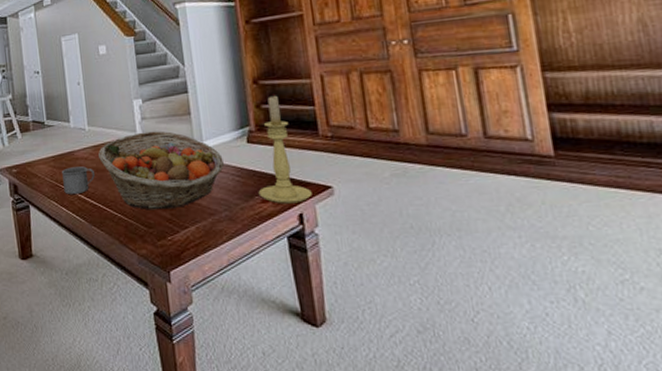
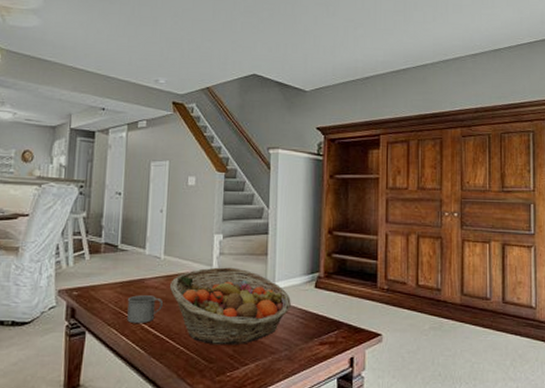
candle holder: present [258,94,312,204] -> none [318,245,364,348]

